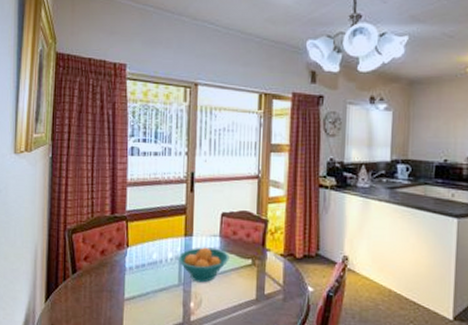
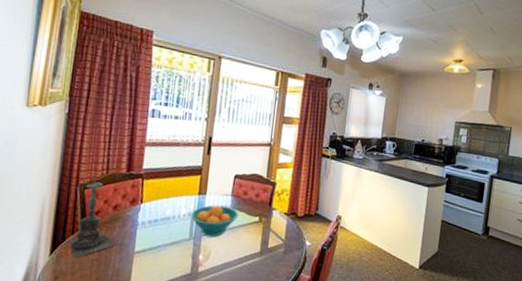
candle holder: none [62,218,107,306] -> present [69,174,117,259]

